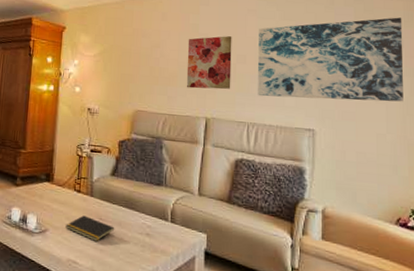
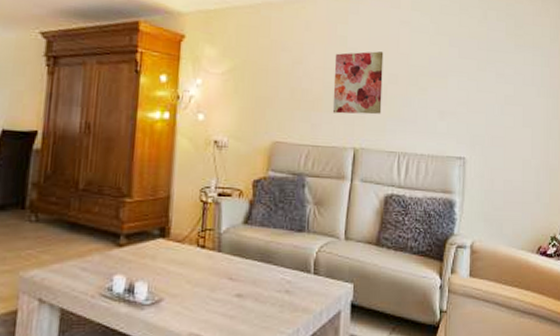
notepad: present [65,215,115,241] -> none [186,276,248,307]
wall art: present [257,17,403,102] -> none [408,35,549,125]

